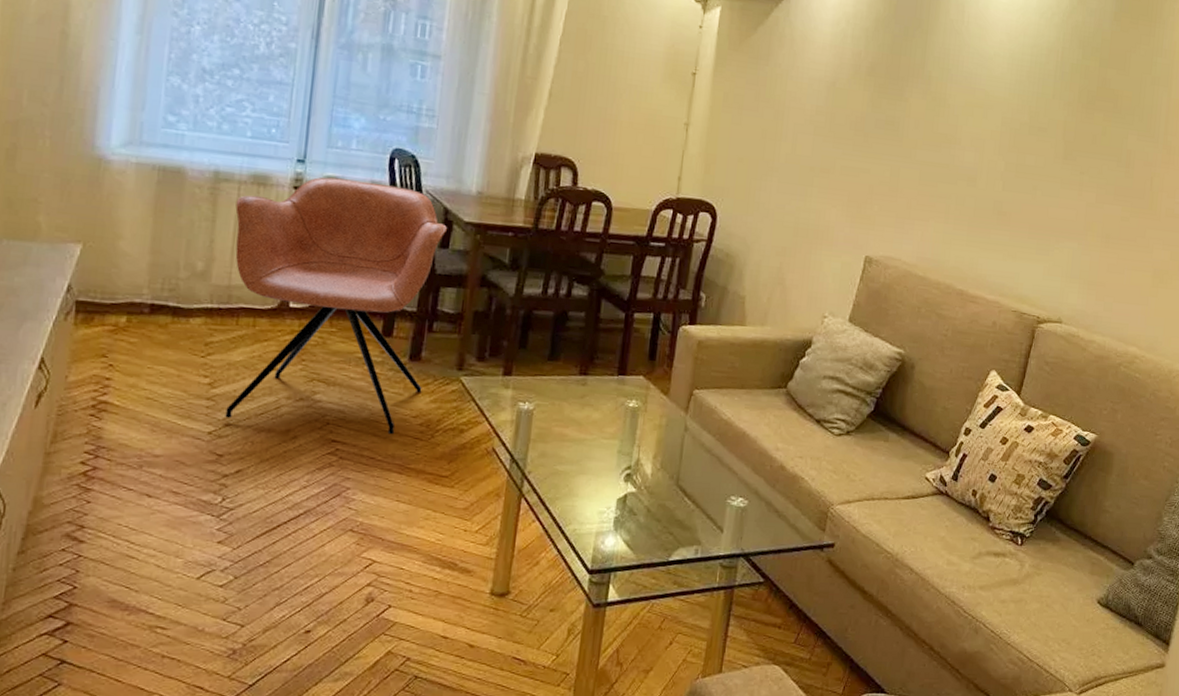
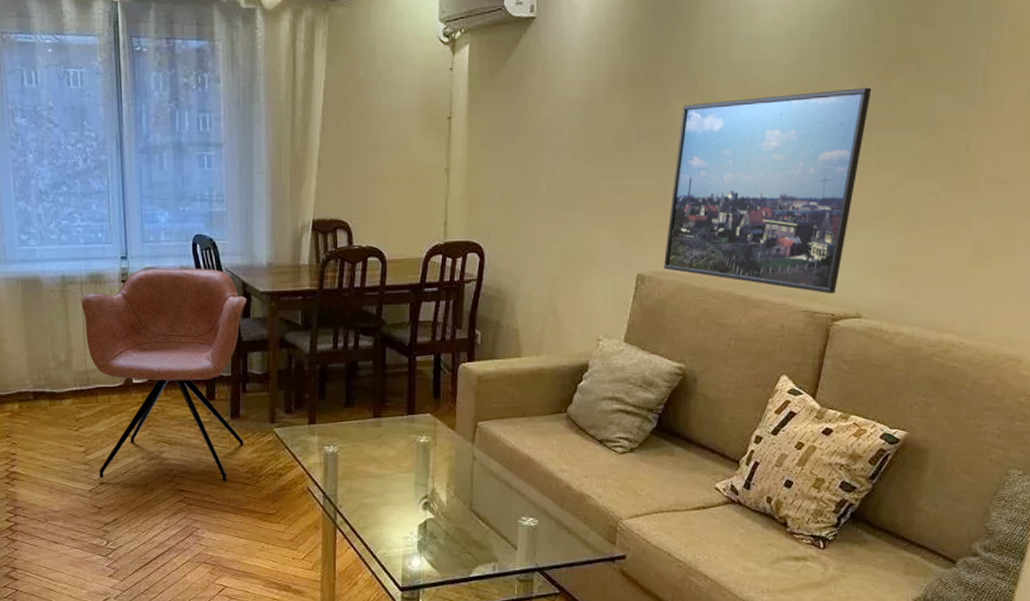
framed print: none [891,102,1078,297] -> present [664,87,872,293]

